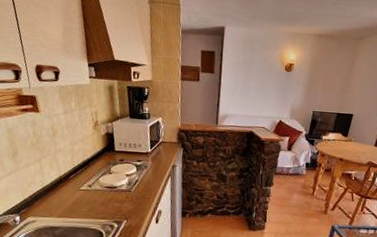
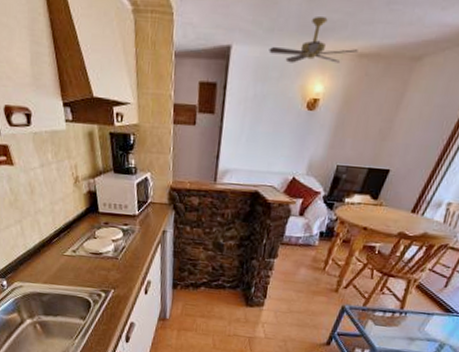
ceiling fan: none [253,10,318,40] -> present [269,17,358,63]

